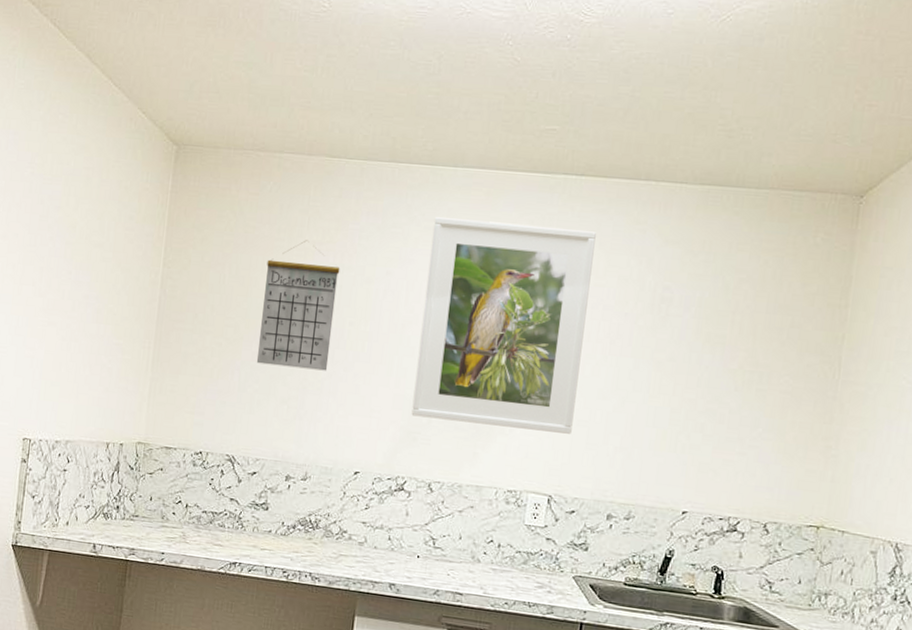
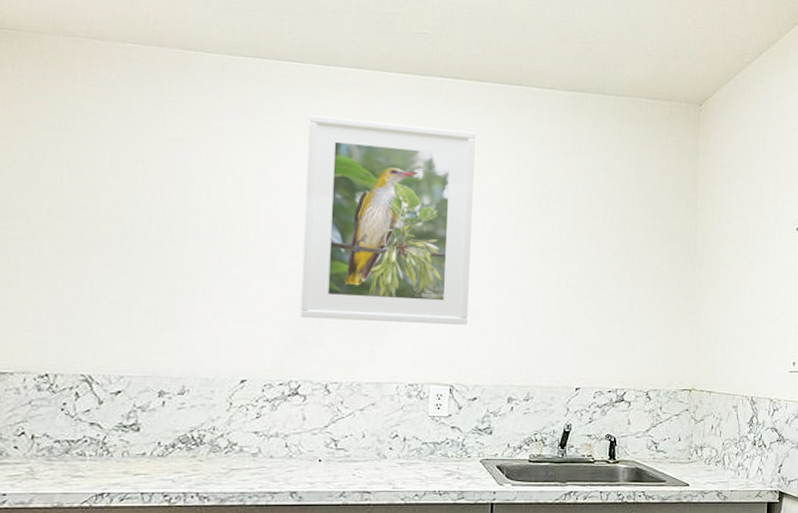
calendar: present [256,240,340,371] -> none [111,137,206,276]

